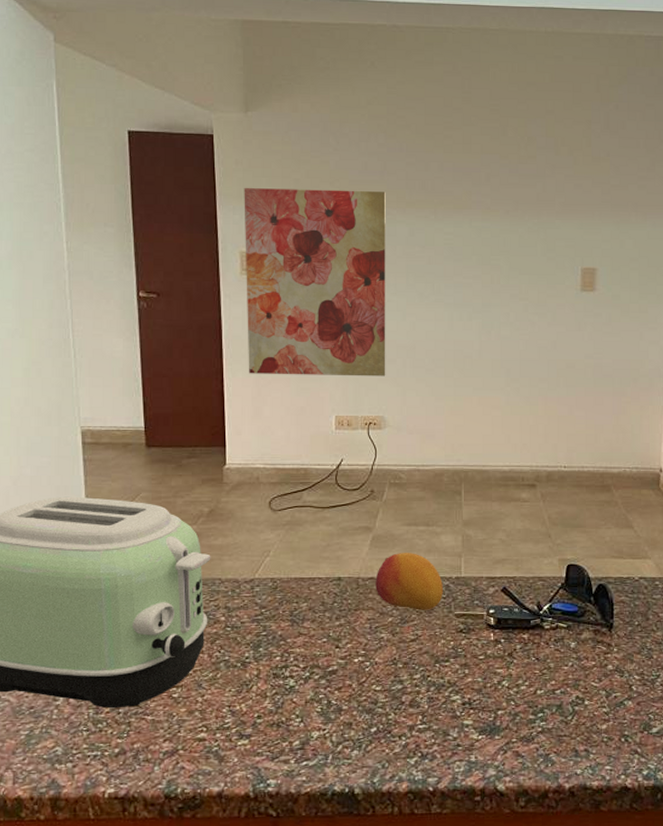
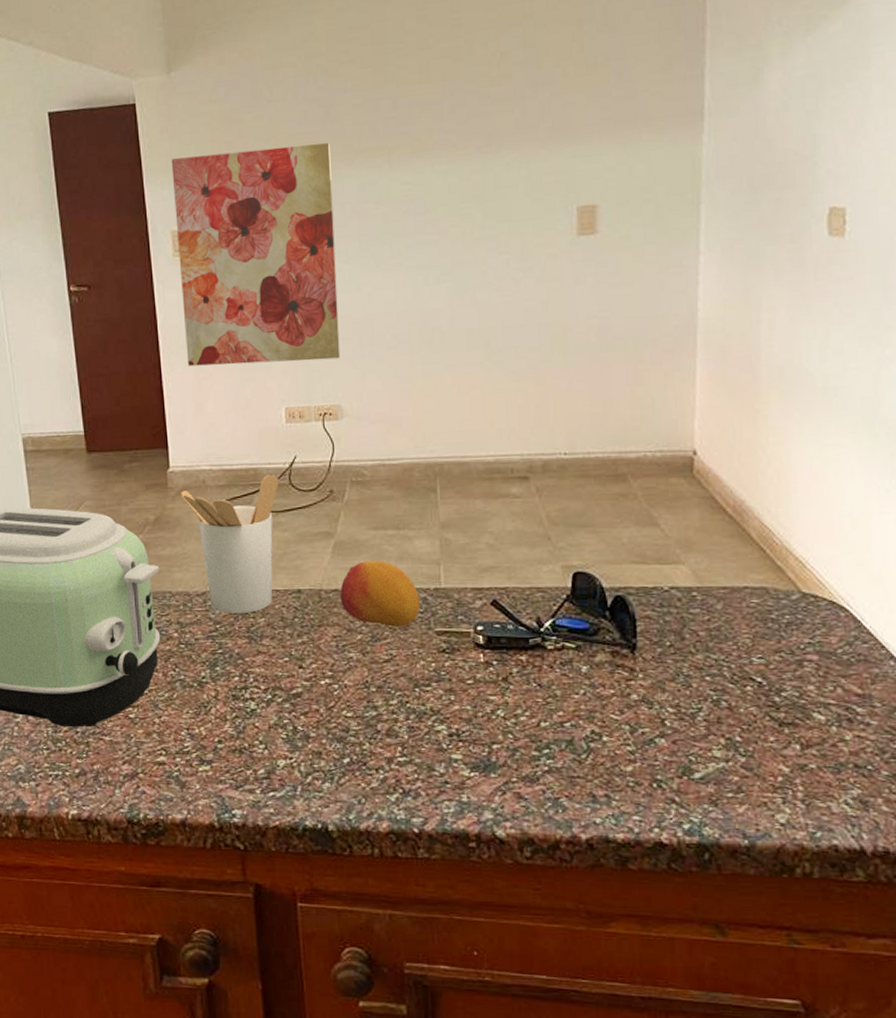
utensil holder: none [235,475,327,599] -> present [180,474,280,613]

